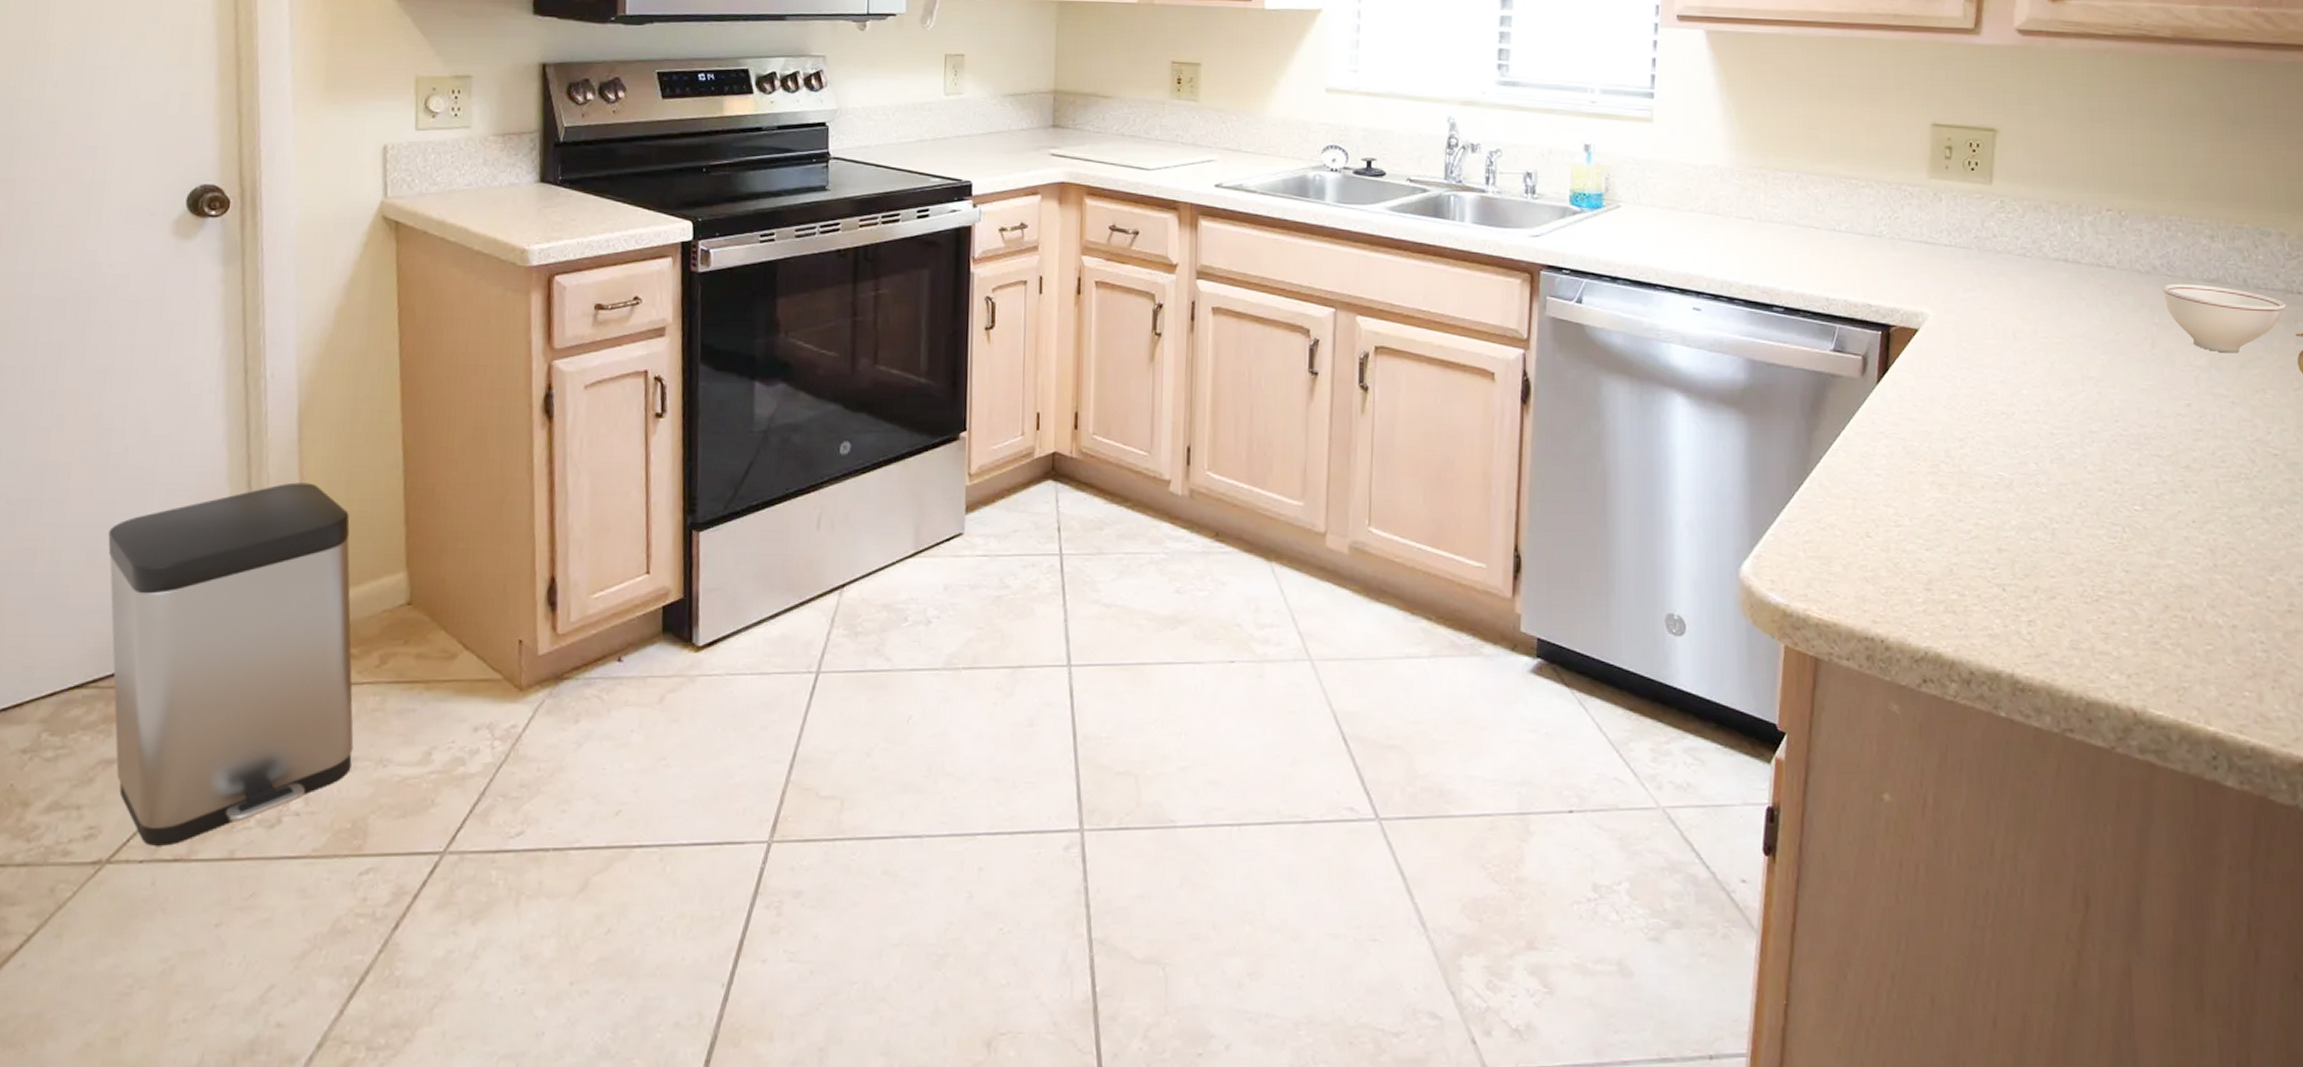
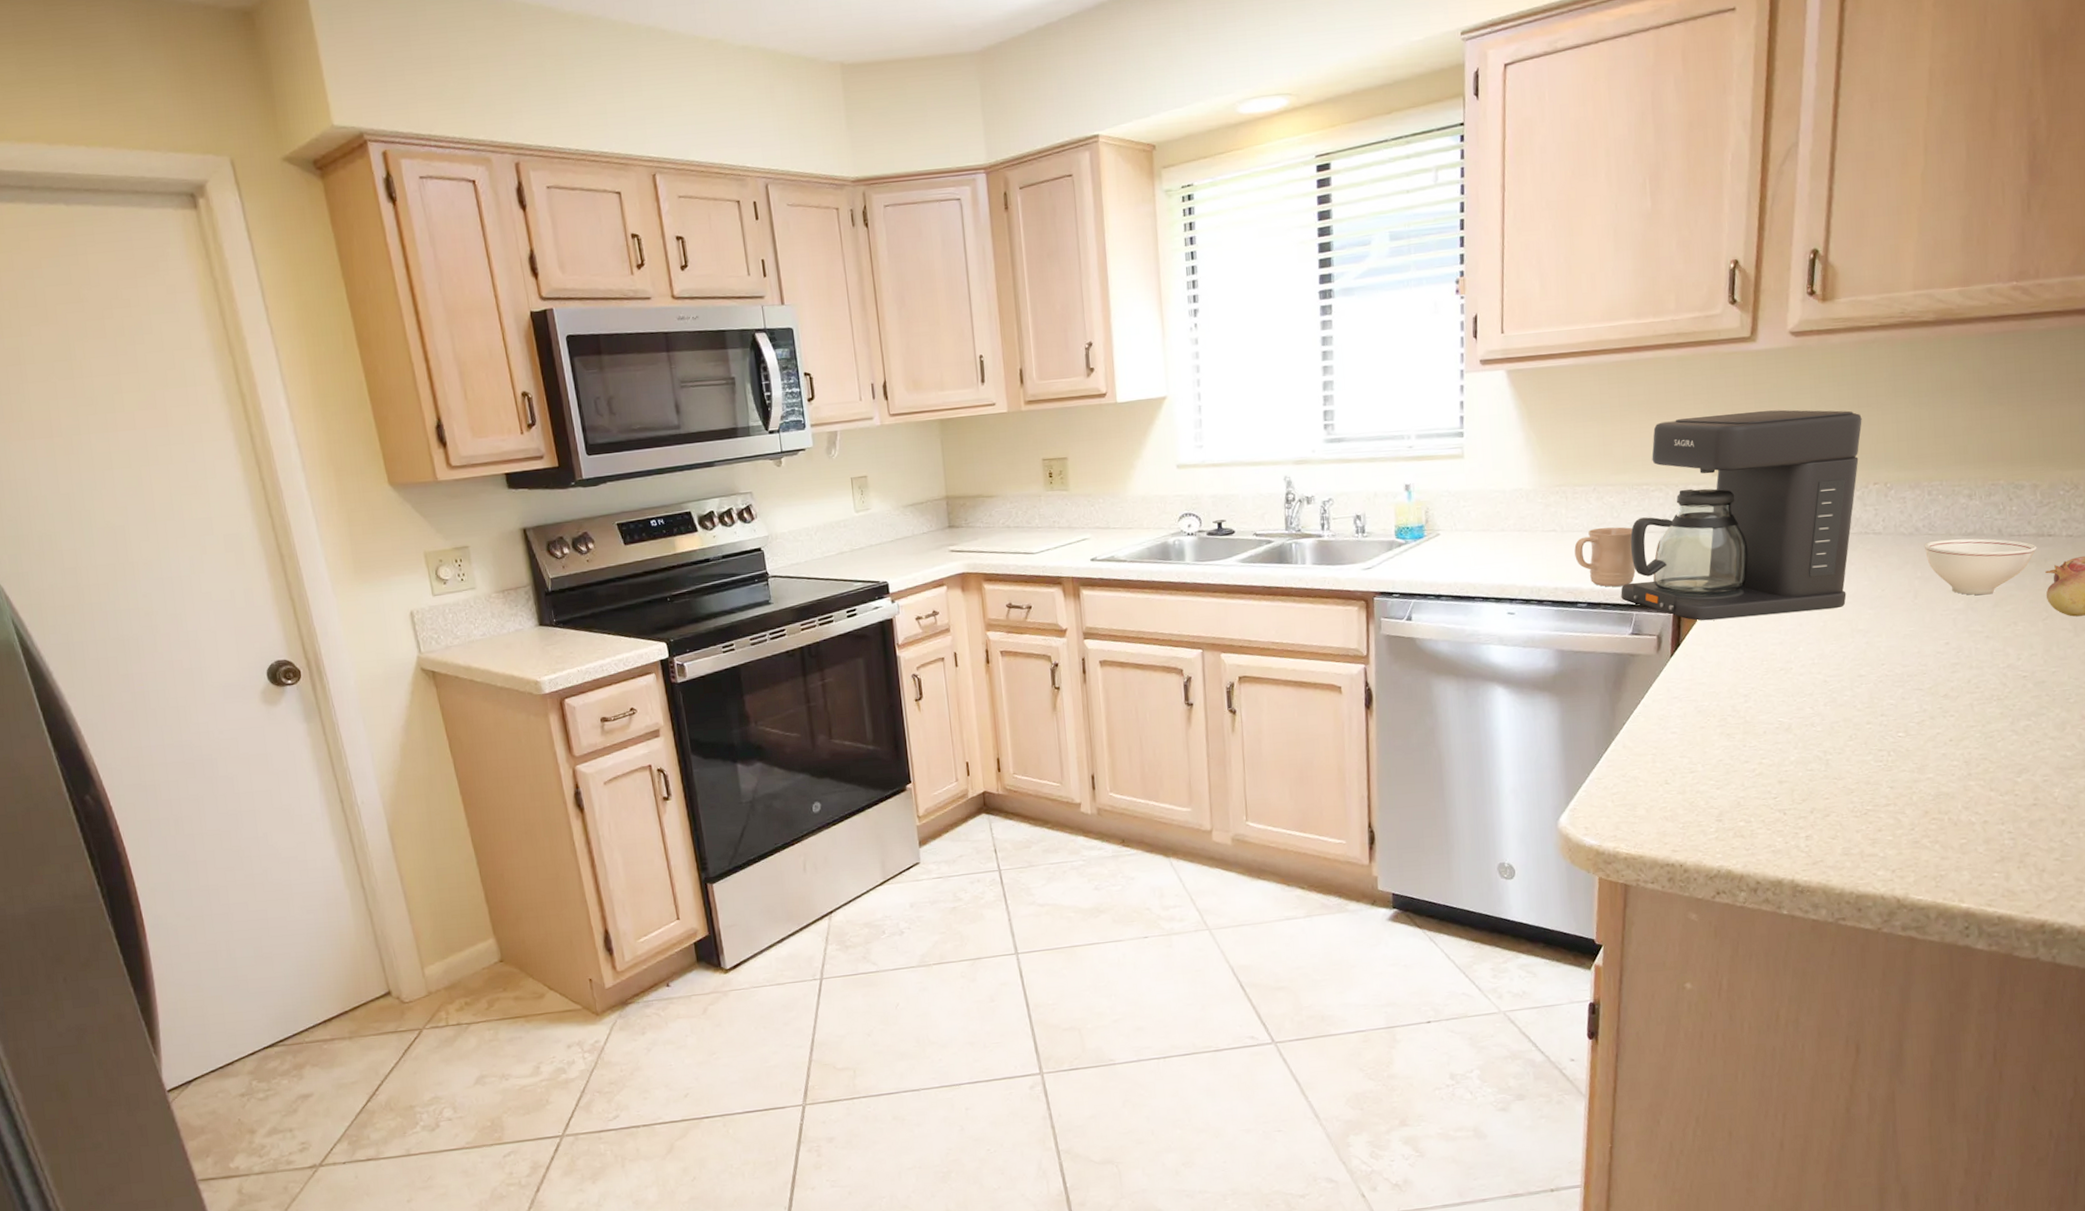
pedal bin: present [108,482,354,846] -> none [266,880,483,1152]
mug: none [1772,221,1840,292] -> present [1574,527,1636,587]
coffee maker: none [1823,109,2094,349] -> present [1621,409,1862,621]

